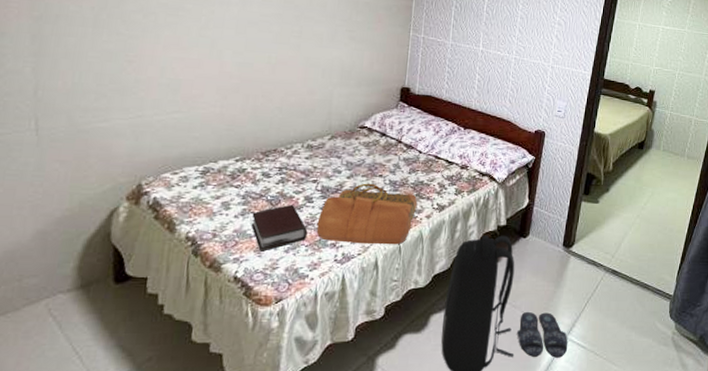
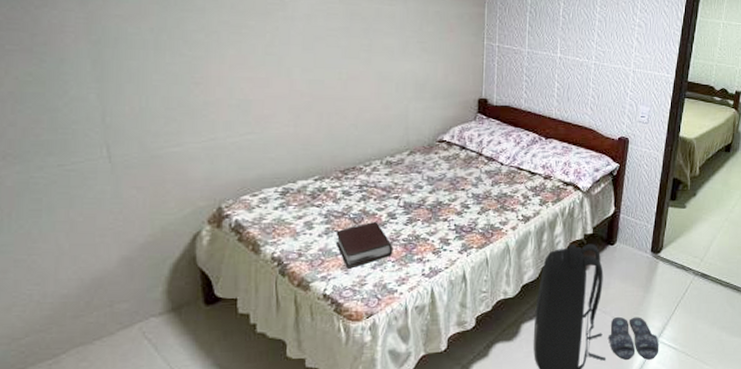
handbag: present [316,183,418,245] -> none [402,197,502,258]

